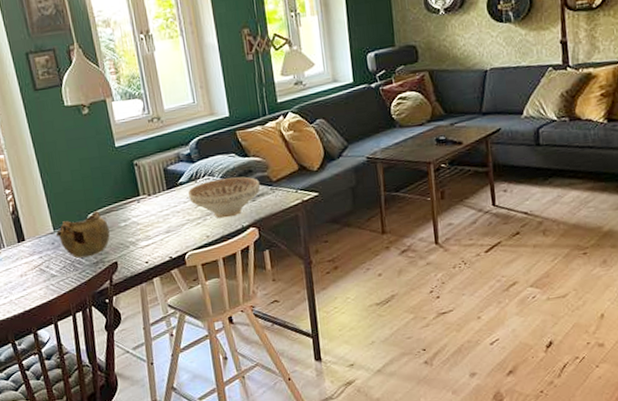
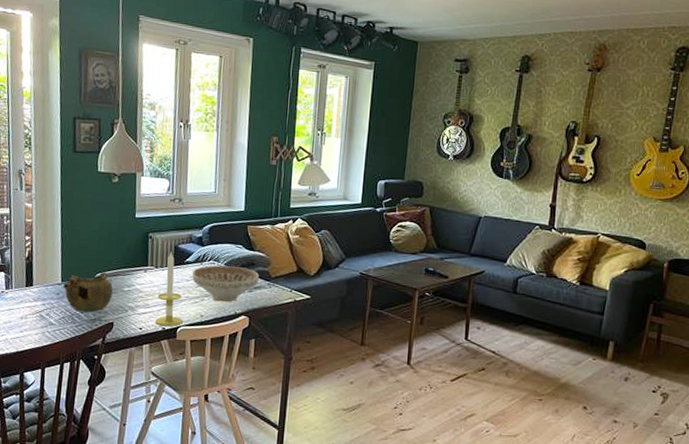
candle: none [157,175,189,256] -> present [155,251,183,327]

